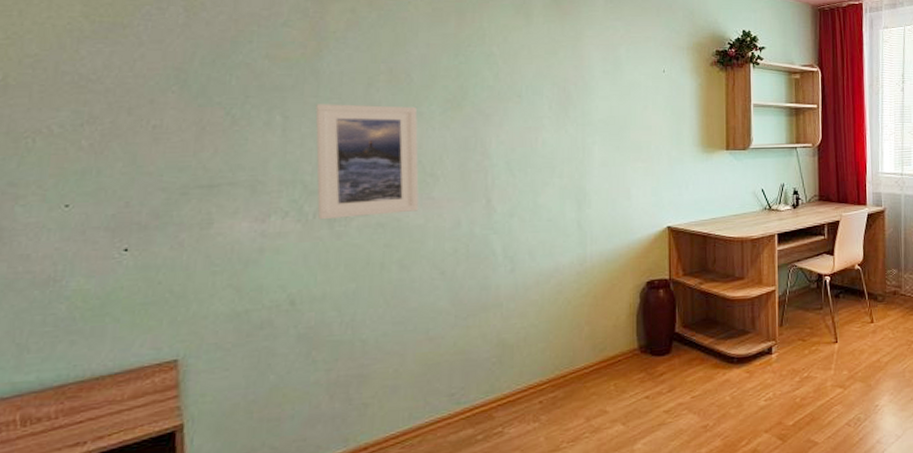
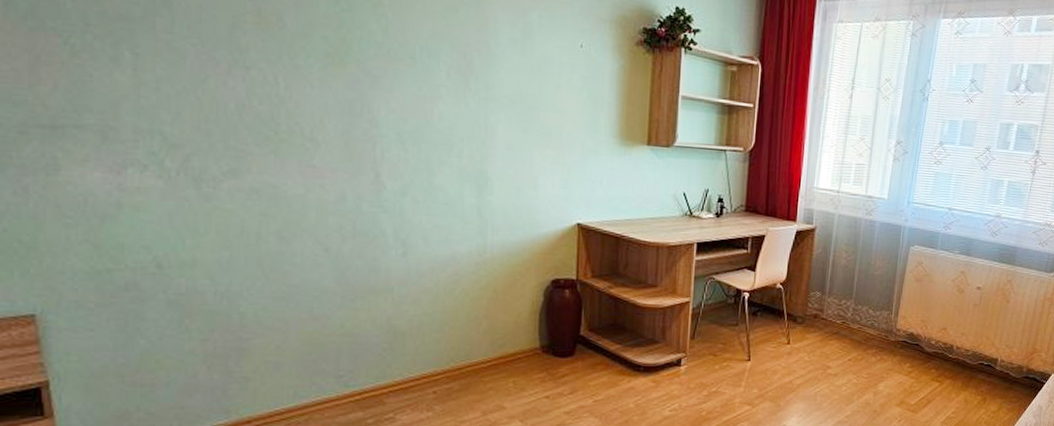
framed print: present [315,104,419,220] -> none [171,42,298,180]

